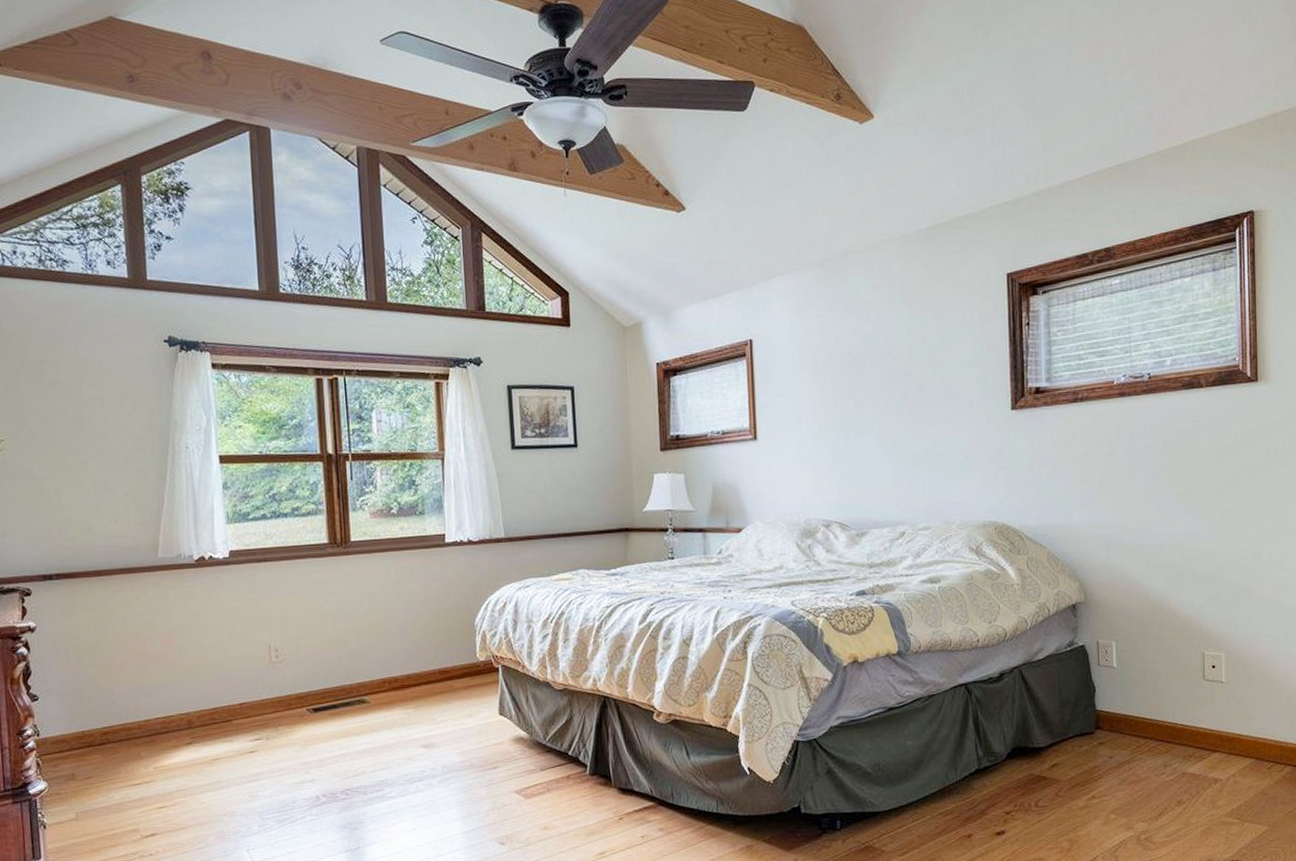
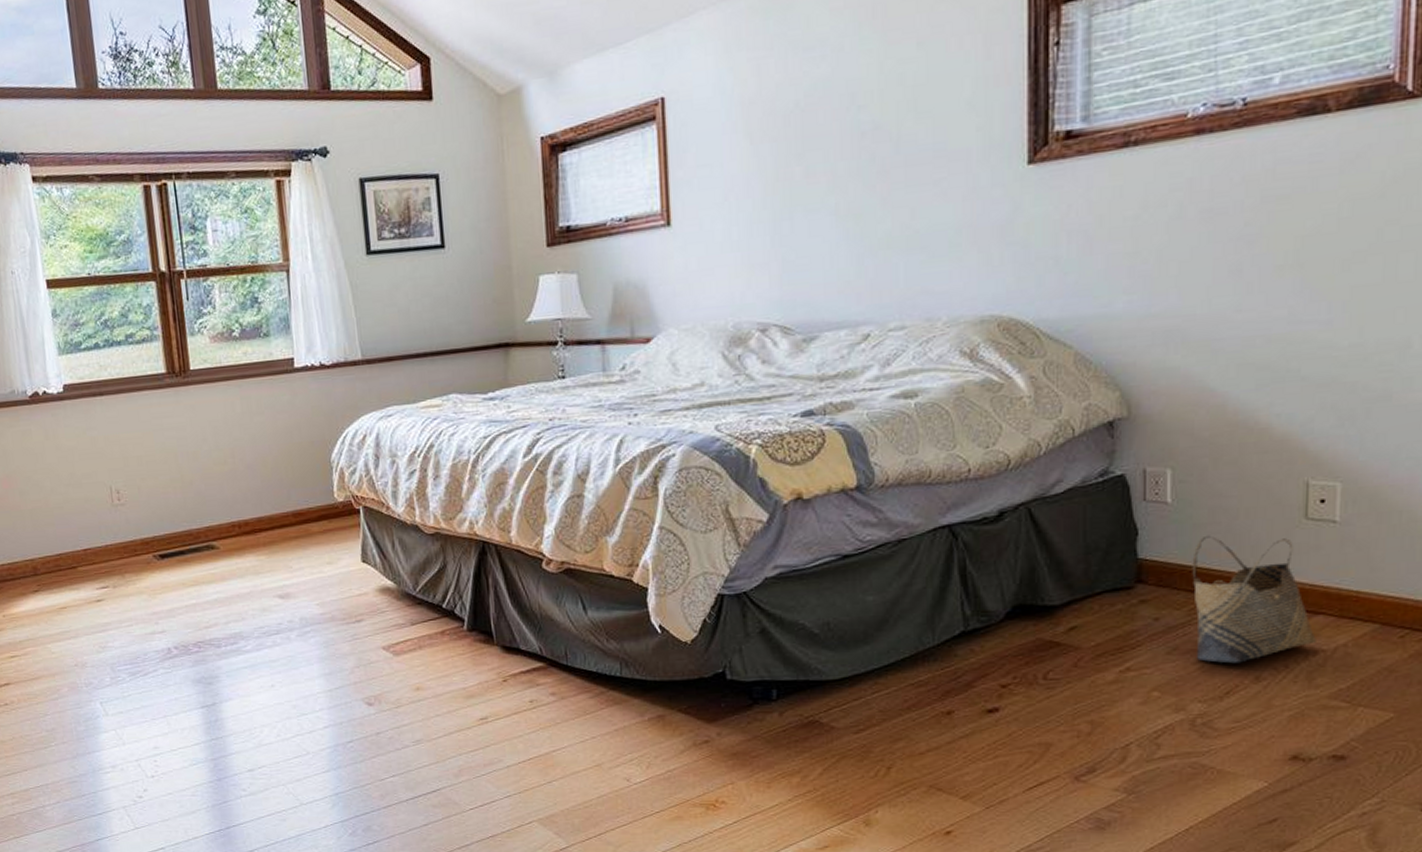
basket: none [1132,692,1216,791] -> present [1192,535,1316,664]

